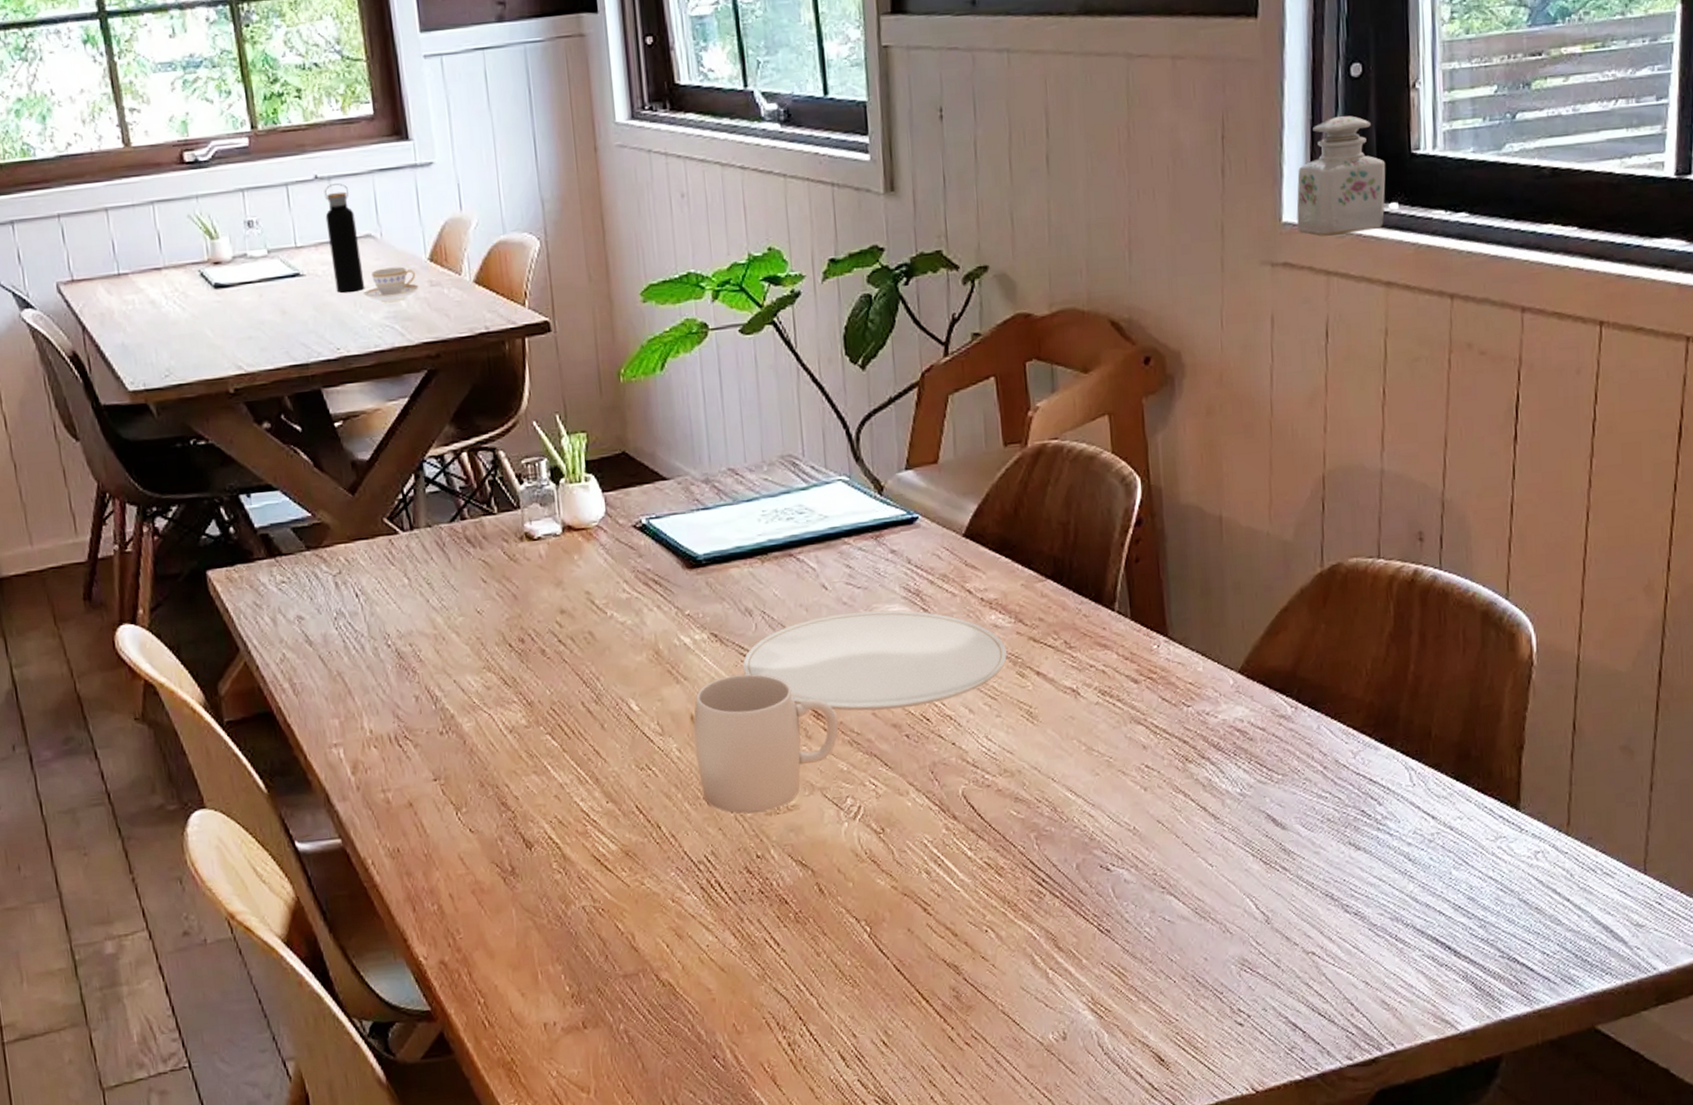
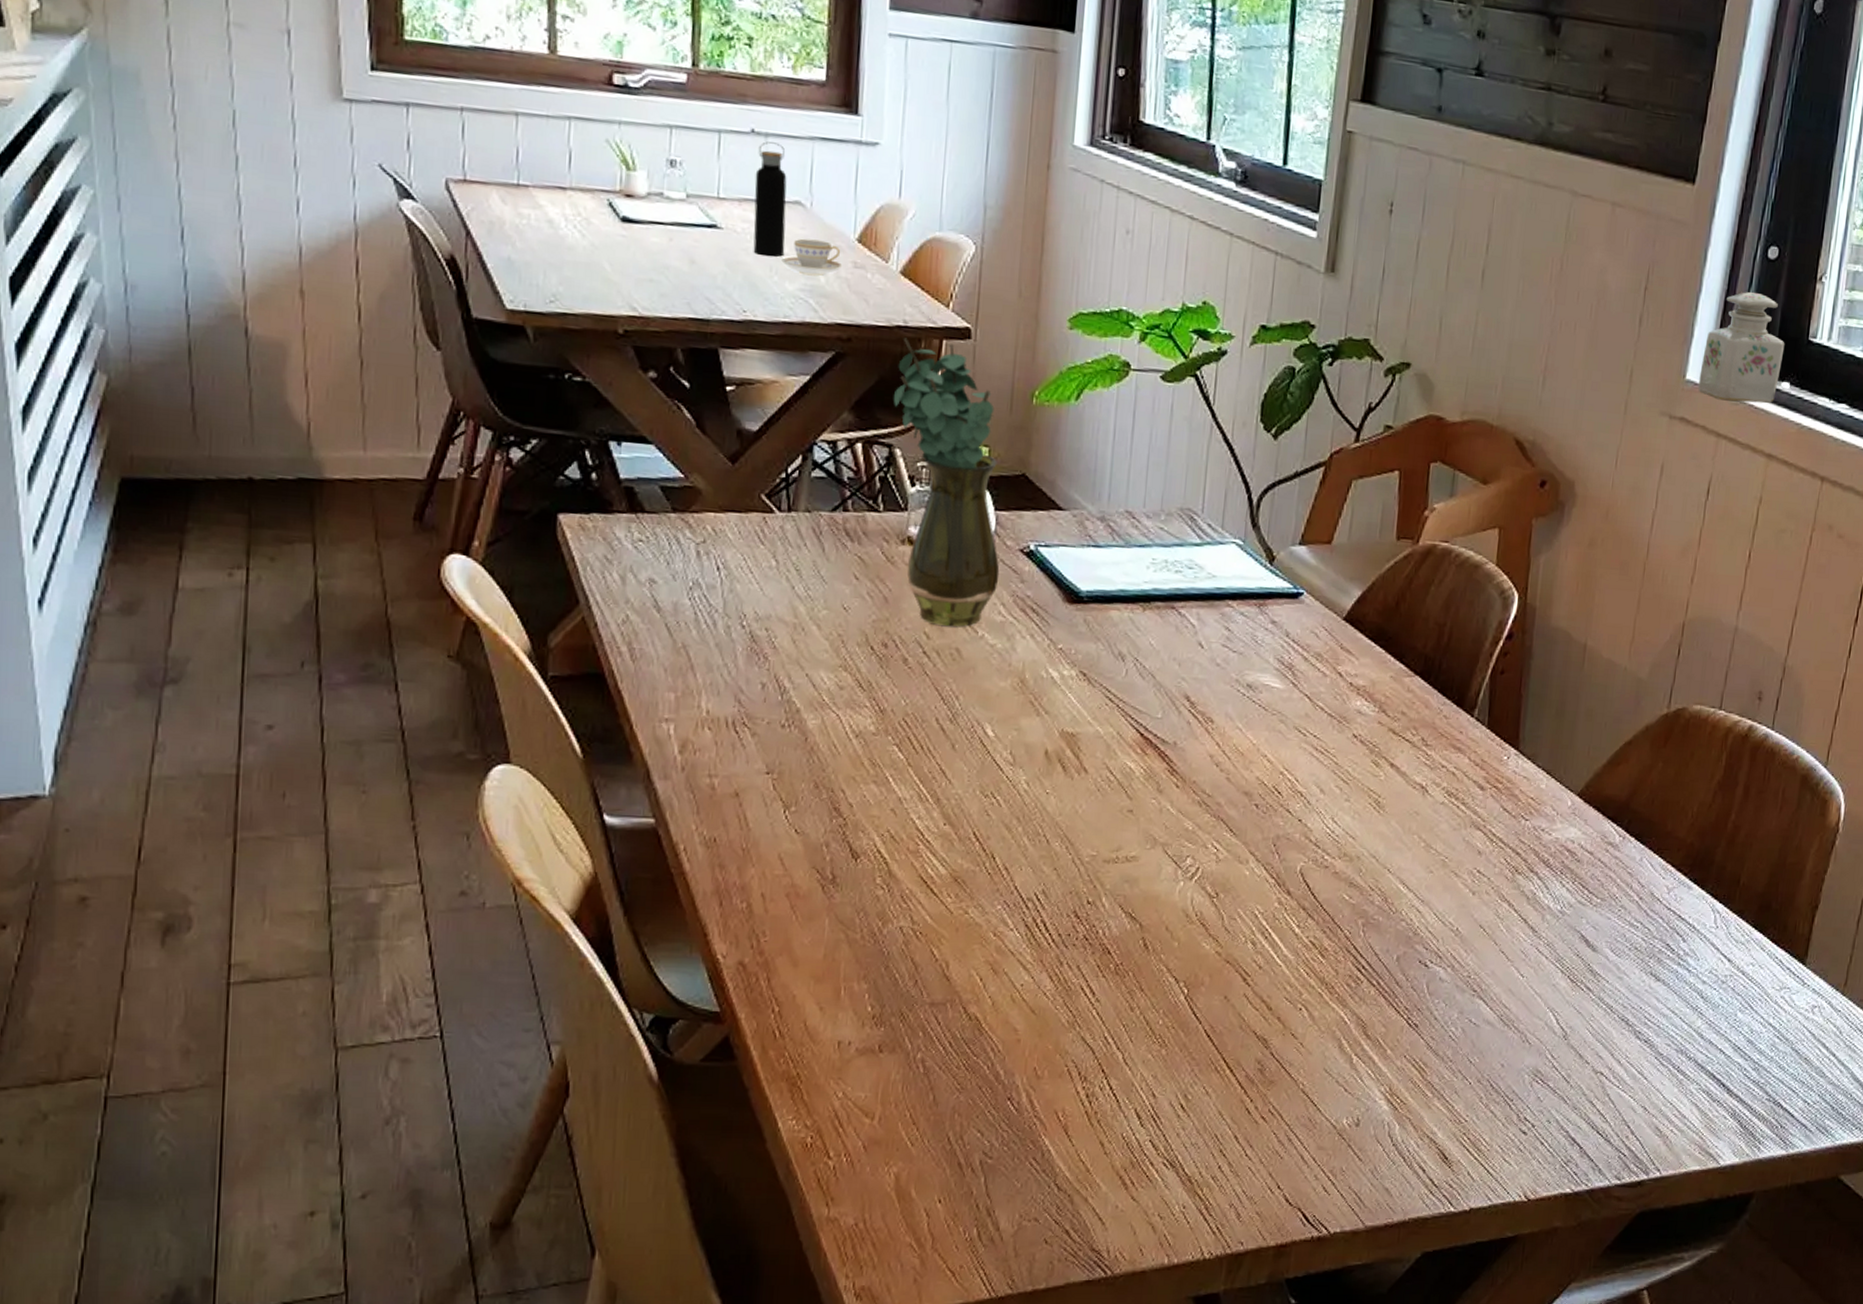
vase: none [487,340,618,613] -> present [893,338,1000,627]
mug: present [693,674,838,814] -> none [1043,717,1191,858]
plate: present [743,610,1007,711] -> none [1107,674,1366,778]

